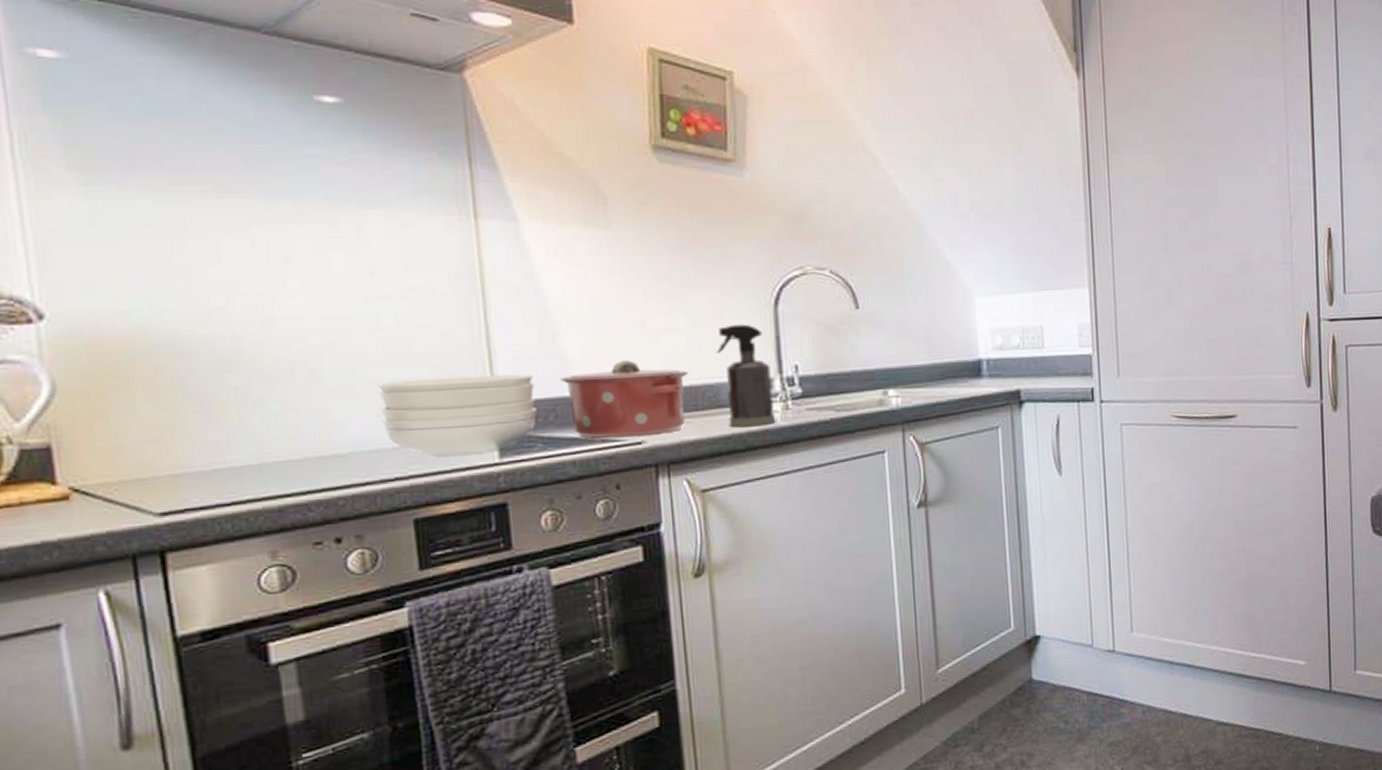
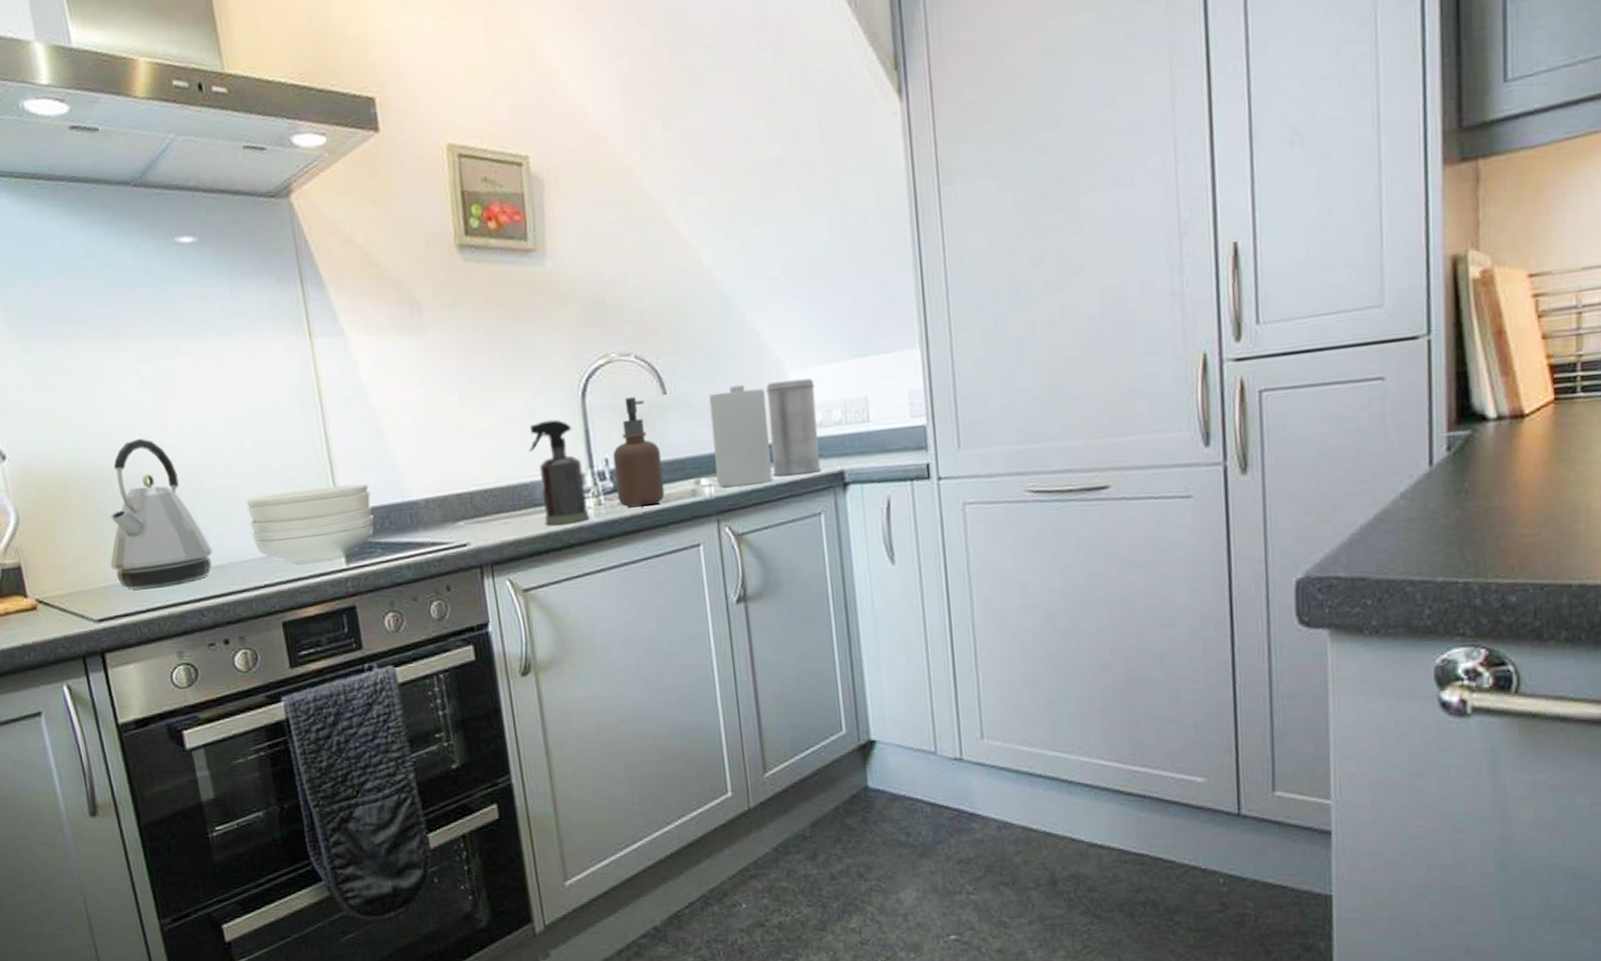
kettle: none [185,307,330,480] -> present [110,438,213,590]
casserole: present [561,359,688,439] -> none [392,463,505,543]
soap dispenser: none [803,309,853,414] -> present [612,397,665,508]
paper towel holder: none [899,306,955,399] -> present [708,385,772,488]
canister: none [953,305,1001,393] -> present [766,378,822,477]

